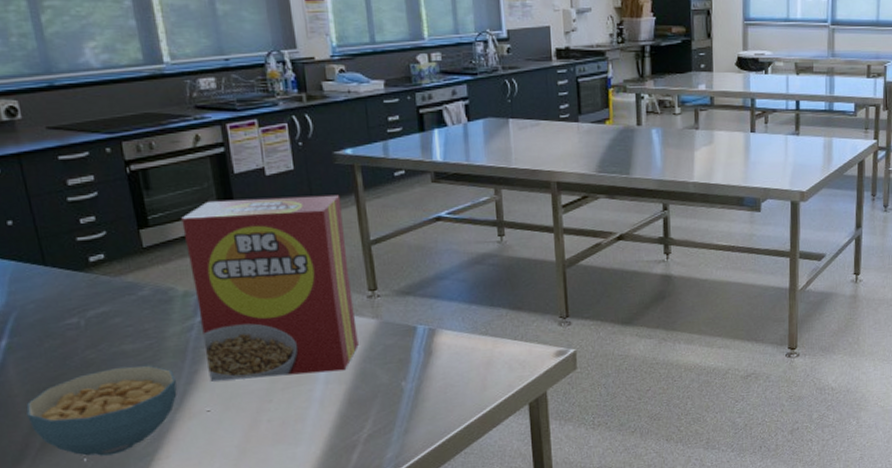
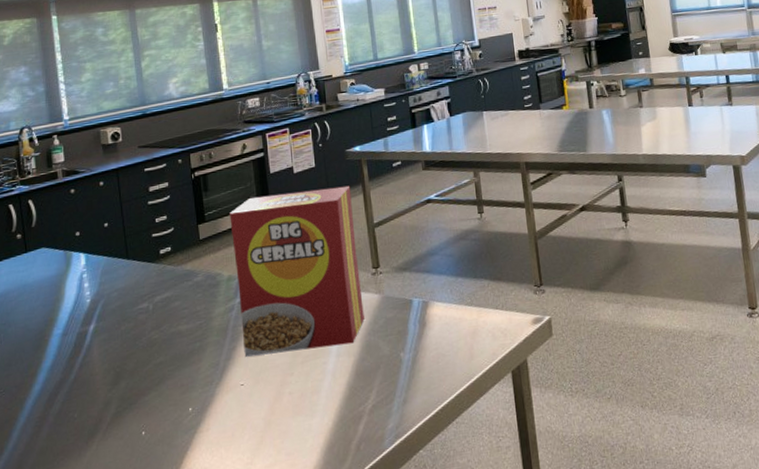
cereal bowl: present [26,365,177,456] -> none [103,344,218,429]

